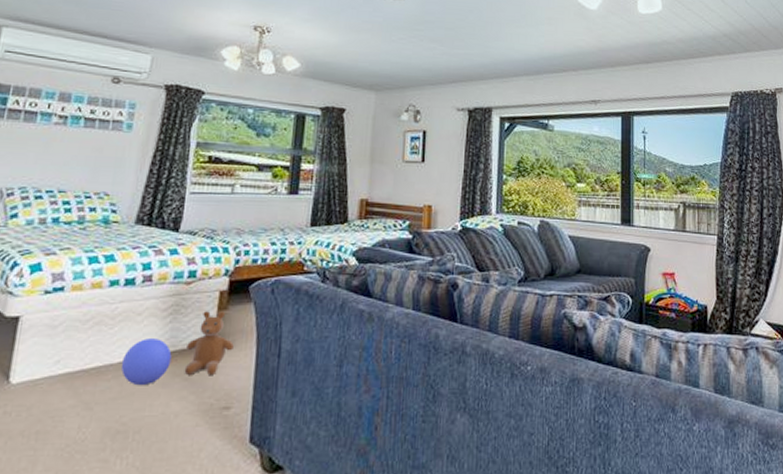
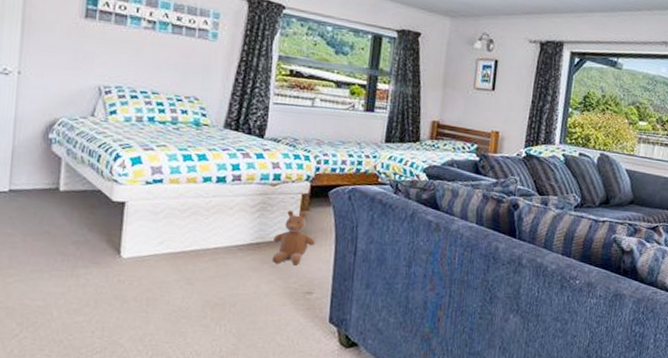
ball: present [121,339,172,386] -> none [216,229,261,269]

